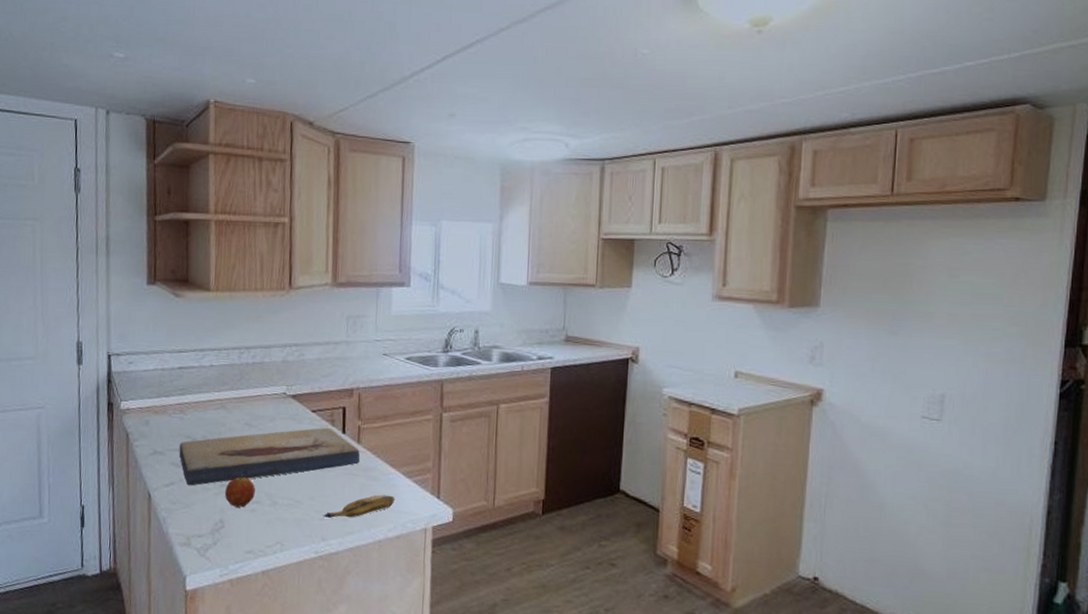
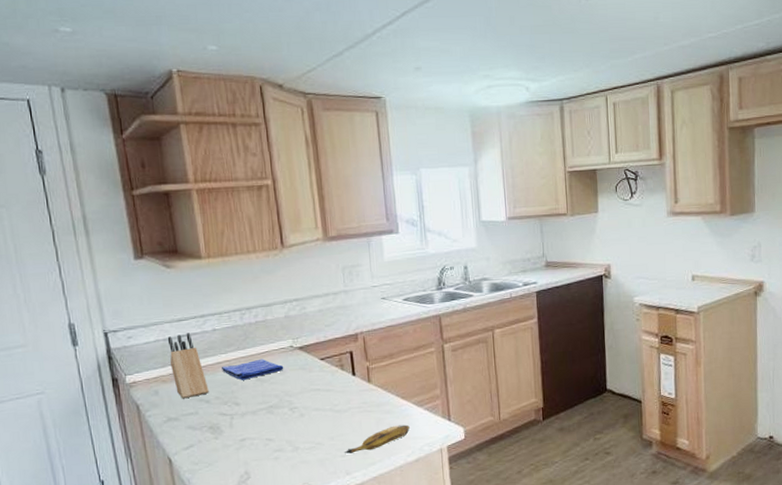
knife block: none [165,365,198,434] -> present [167,333,209,399]
fish fossil: present [179,428,360,486] -> none [193,373,373,446]
dish towel: none [213,402,274,422] -> present [222,358,284,380]
fruit: present [225,473,255,508] -> none [246,426,276,458]

